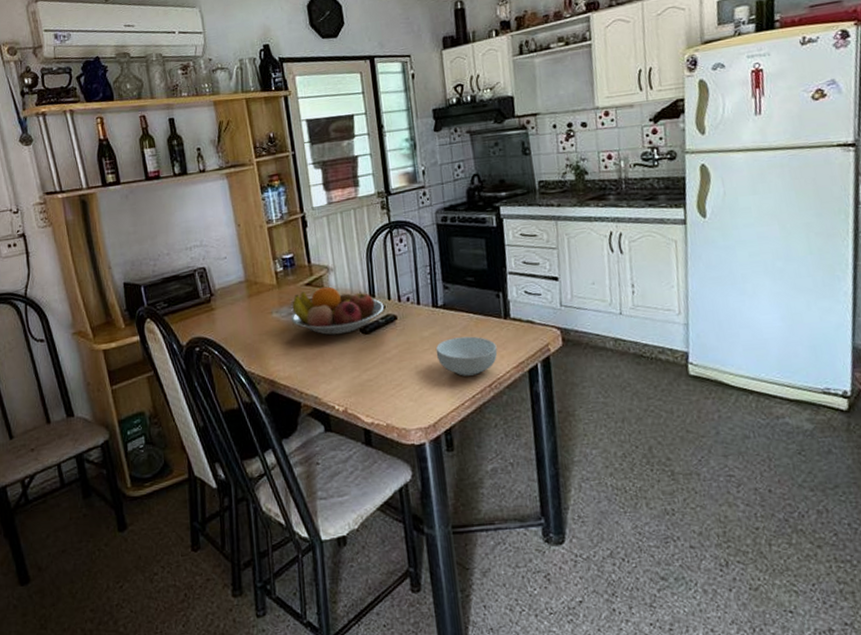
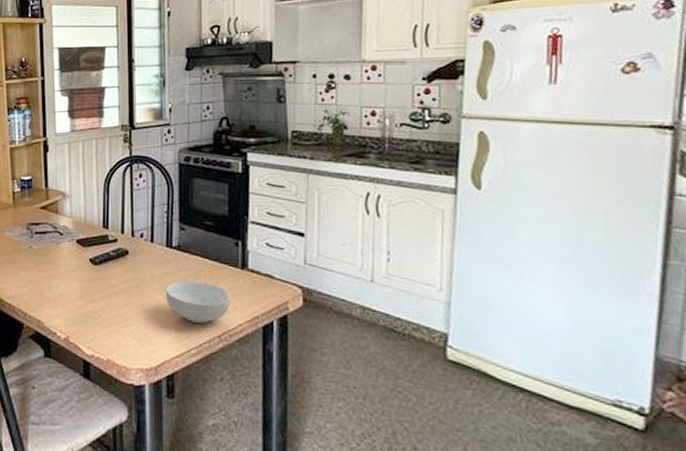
fruit bowl: present [290,286,385,336] -> none [23,212,117,262]

